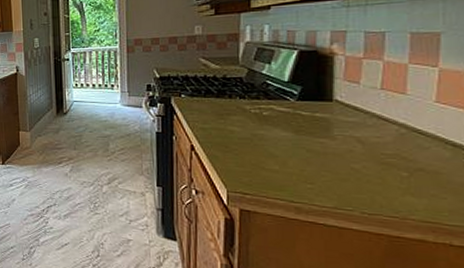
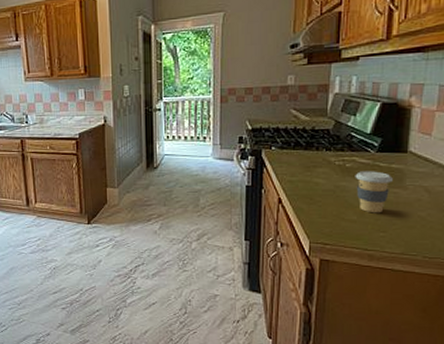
coffee cup: none [273,120,318,164] -> present [355,171,393,213]

